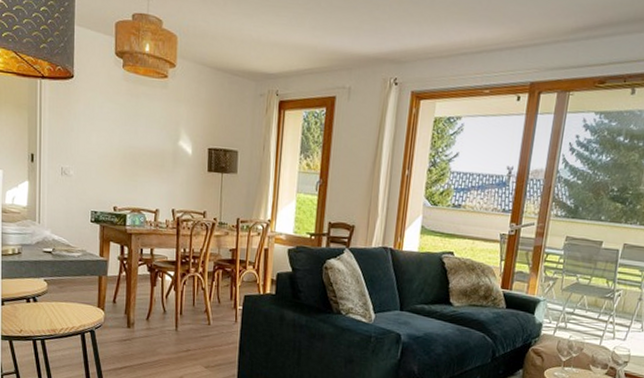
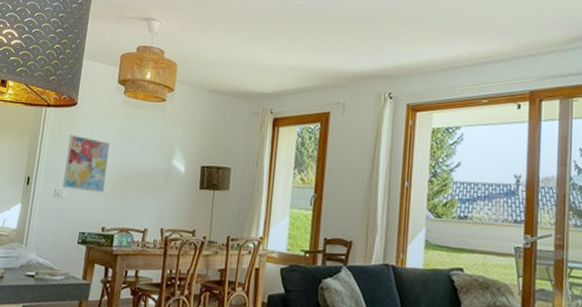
wall art: none [69,110,114,173] -> present [63,134,111,193]

